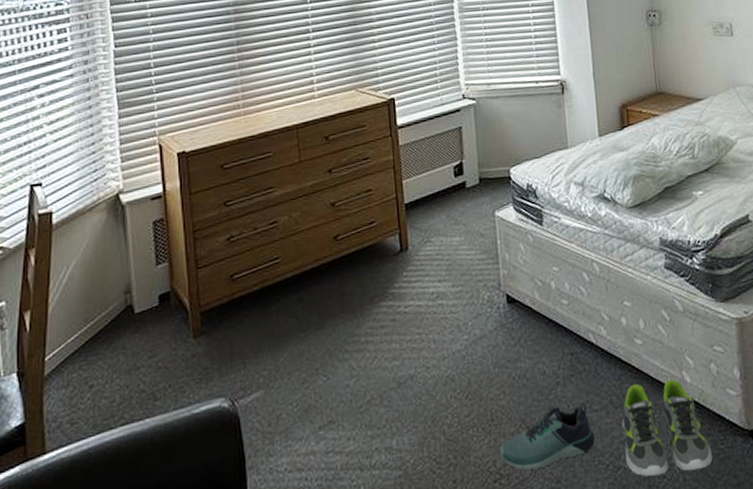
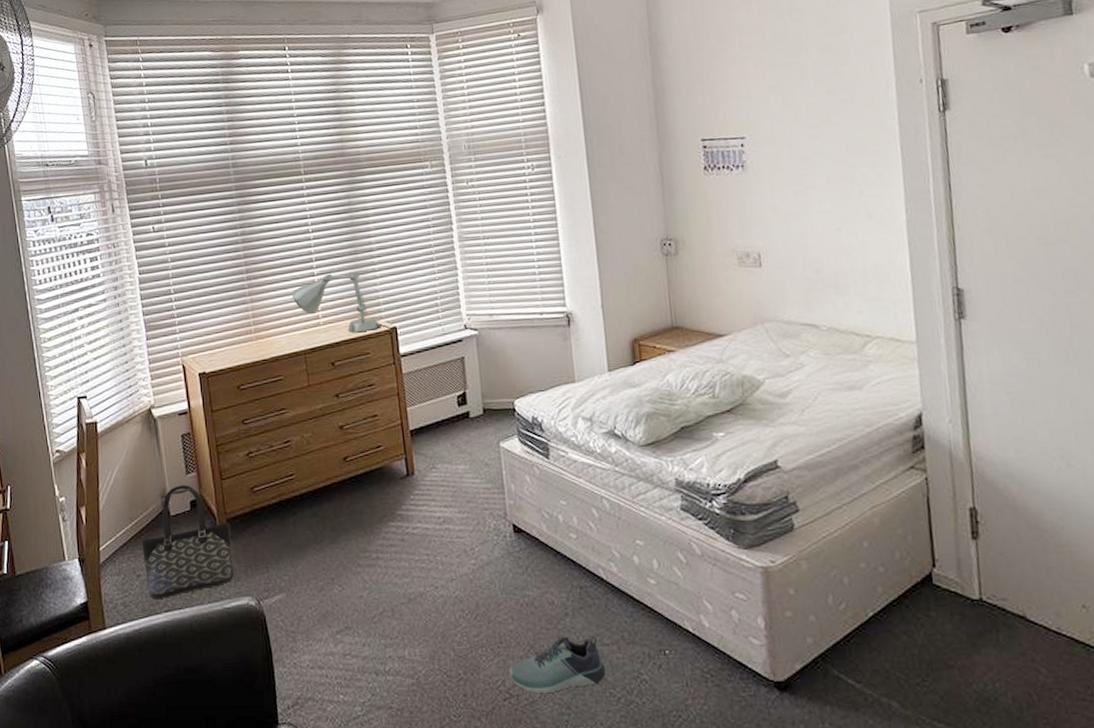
tote bag: none [96,277,206,412] -> present [140,485,234,599]
desk lamp: none [285,42,379,106] -> present [291,271,381,333]
athletic shoe: present [621,379,713,477] -> none [633,622,733,715]

